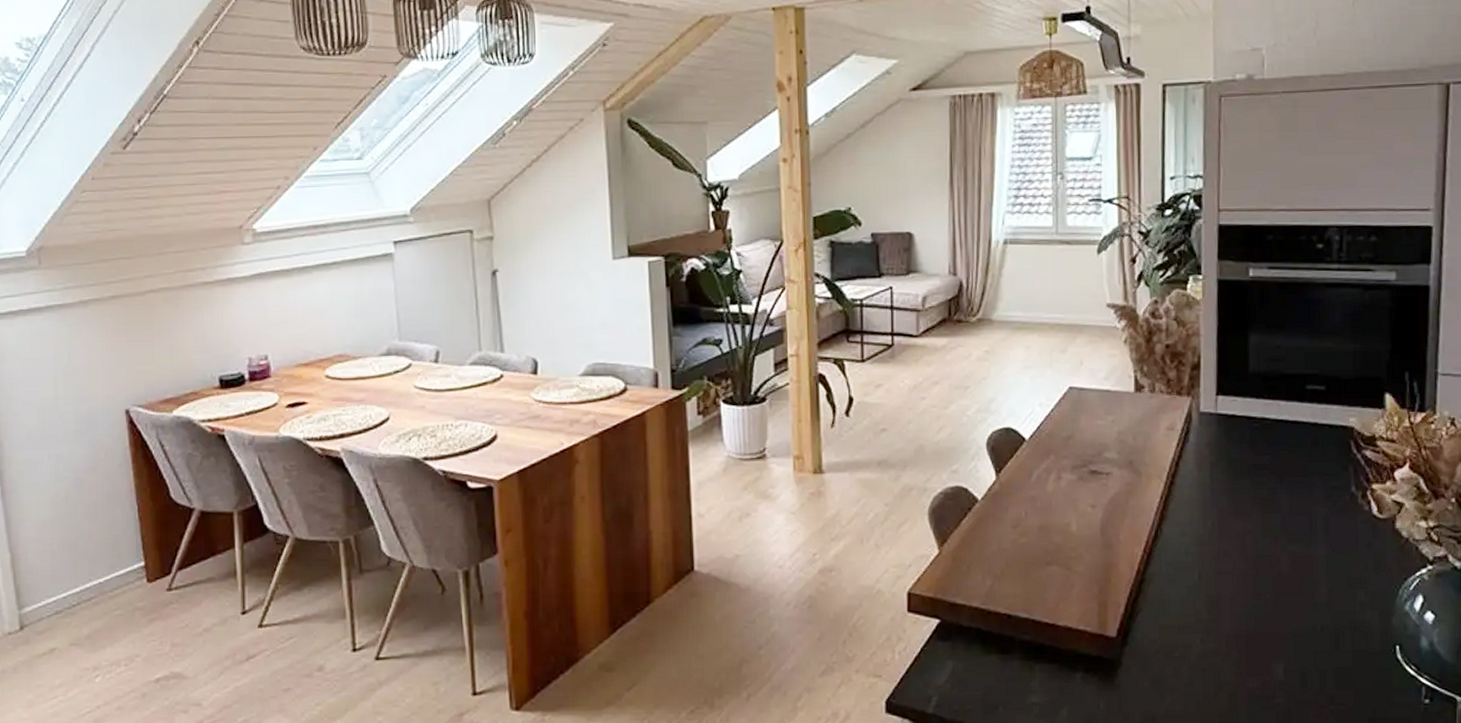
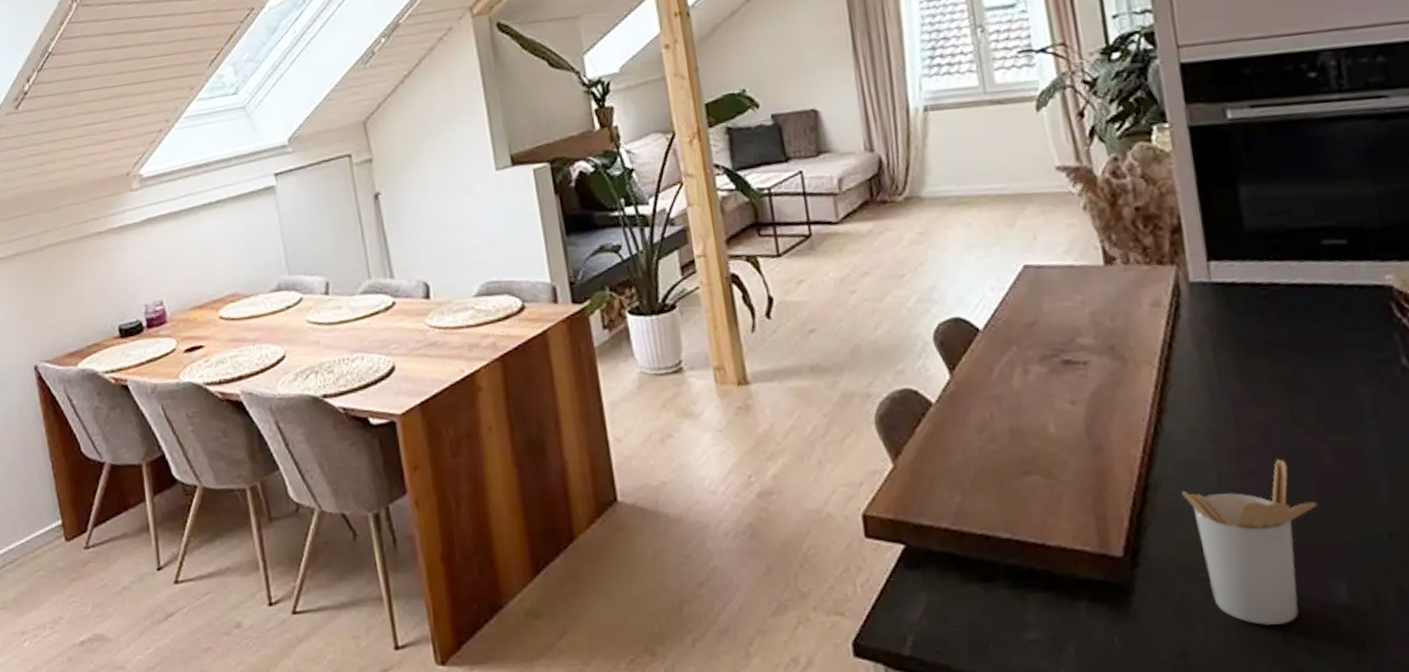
utensil holder: none [1169,562,1272,697] -> present [1181,459,1318,625]

